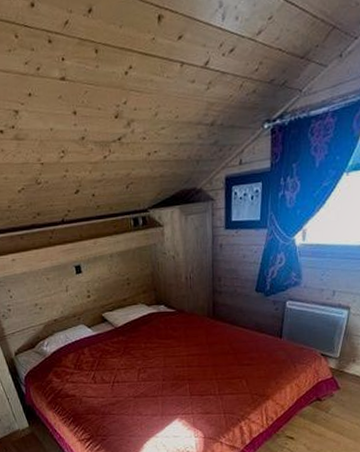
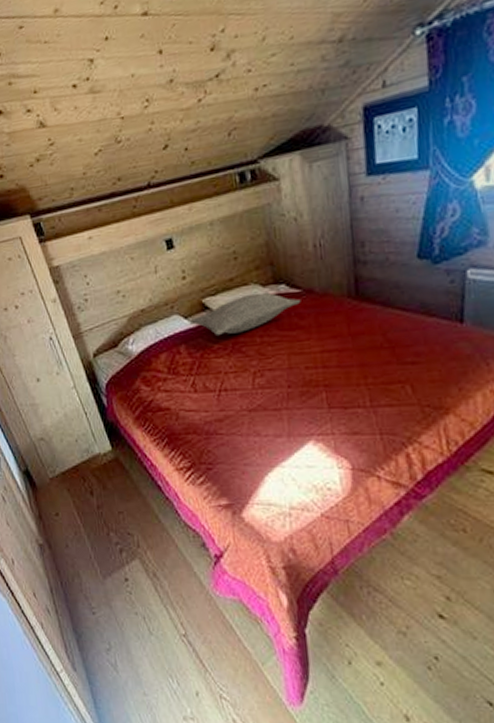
pillow: none [93,310,175,342] -> present [190,292,301,337]

